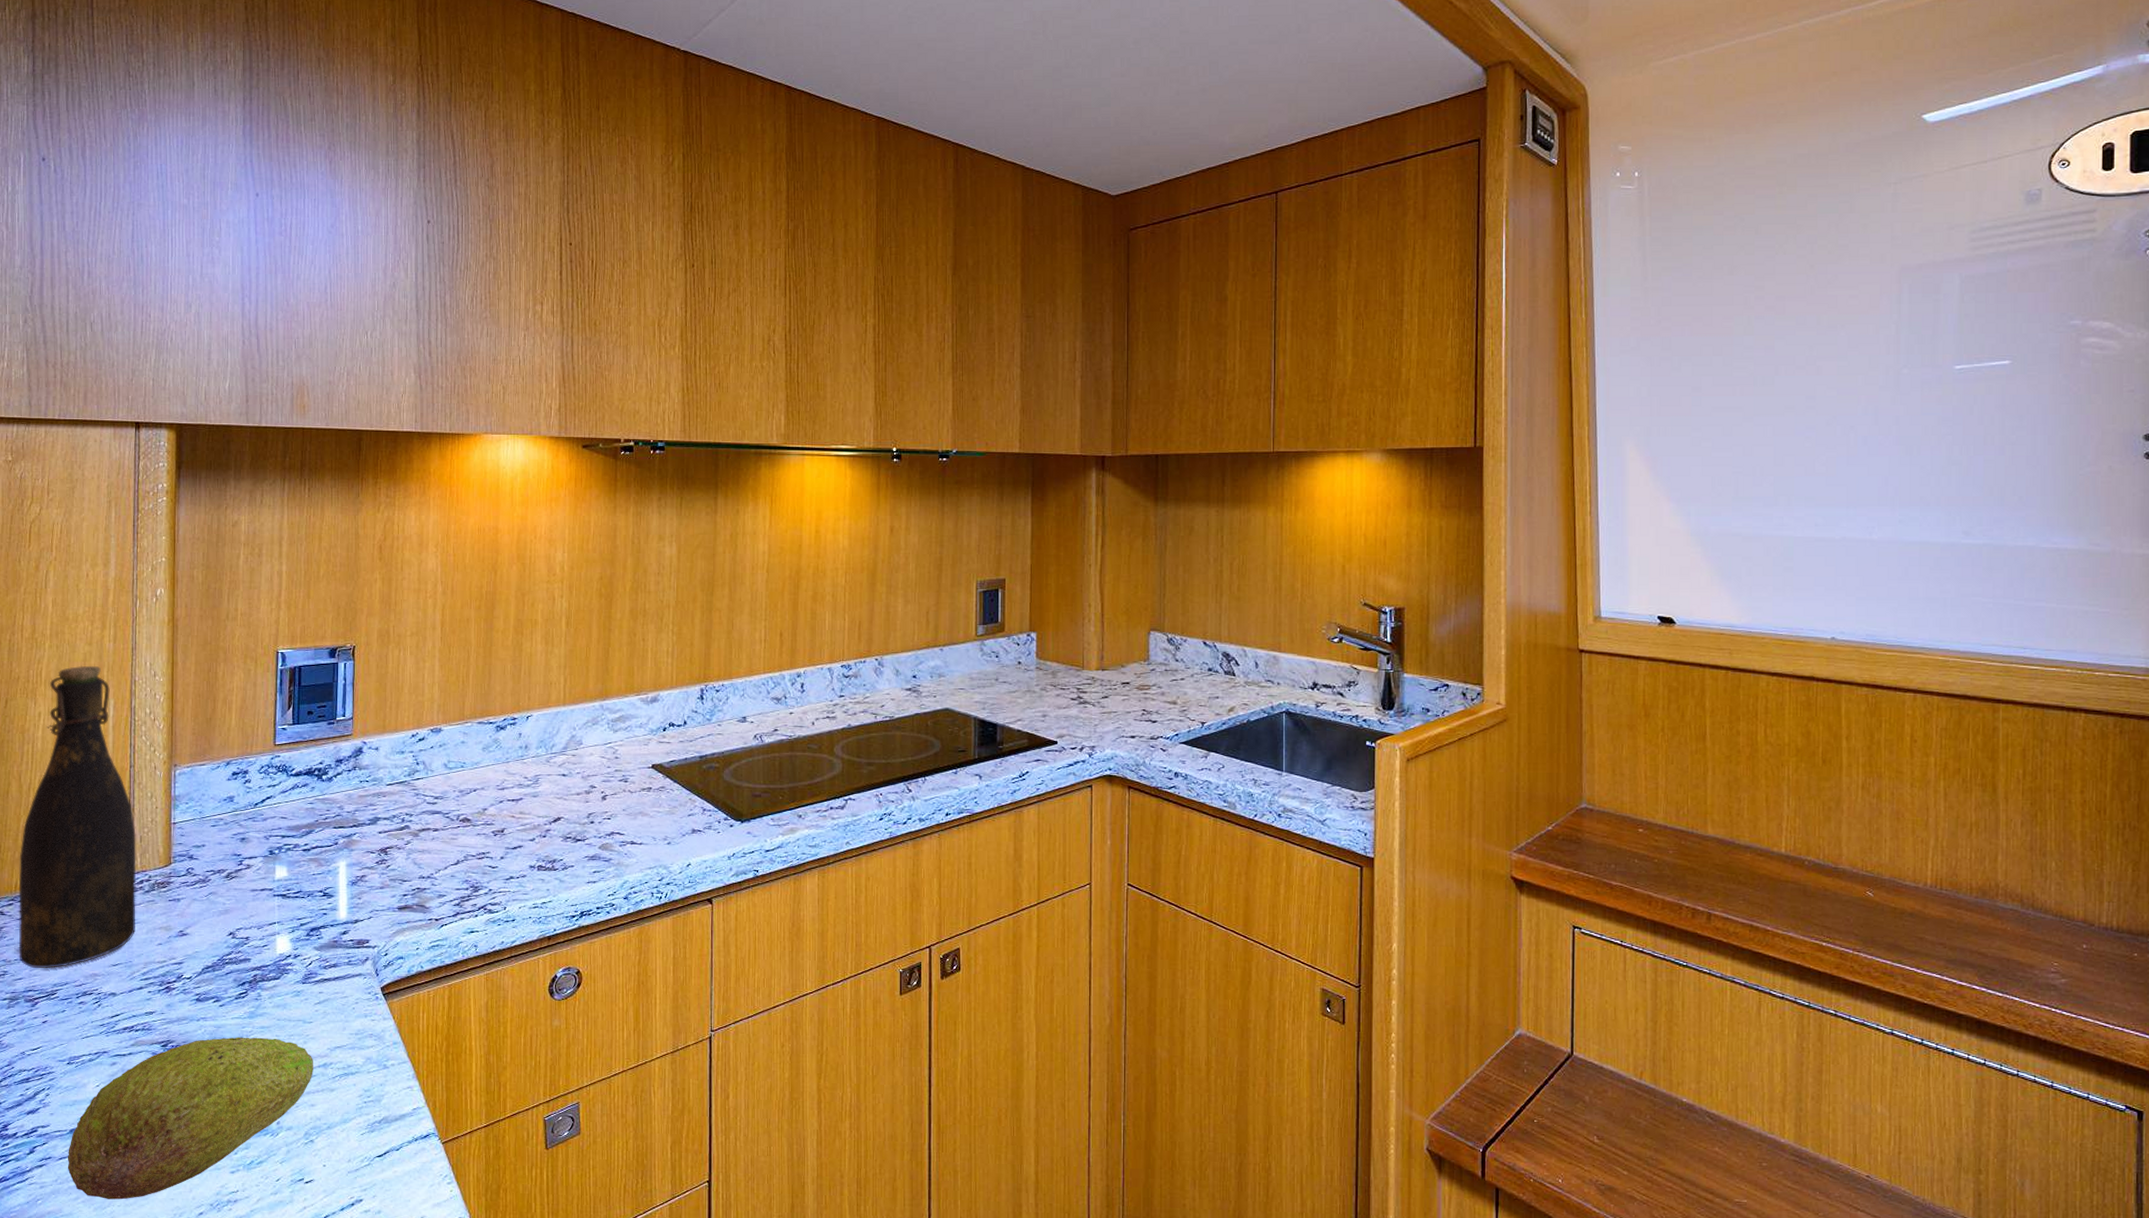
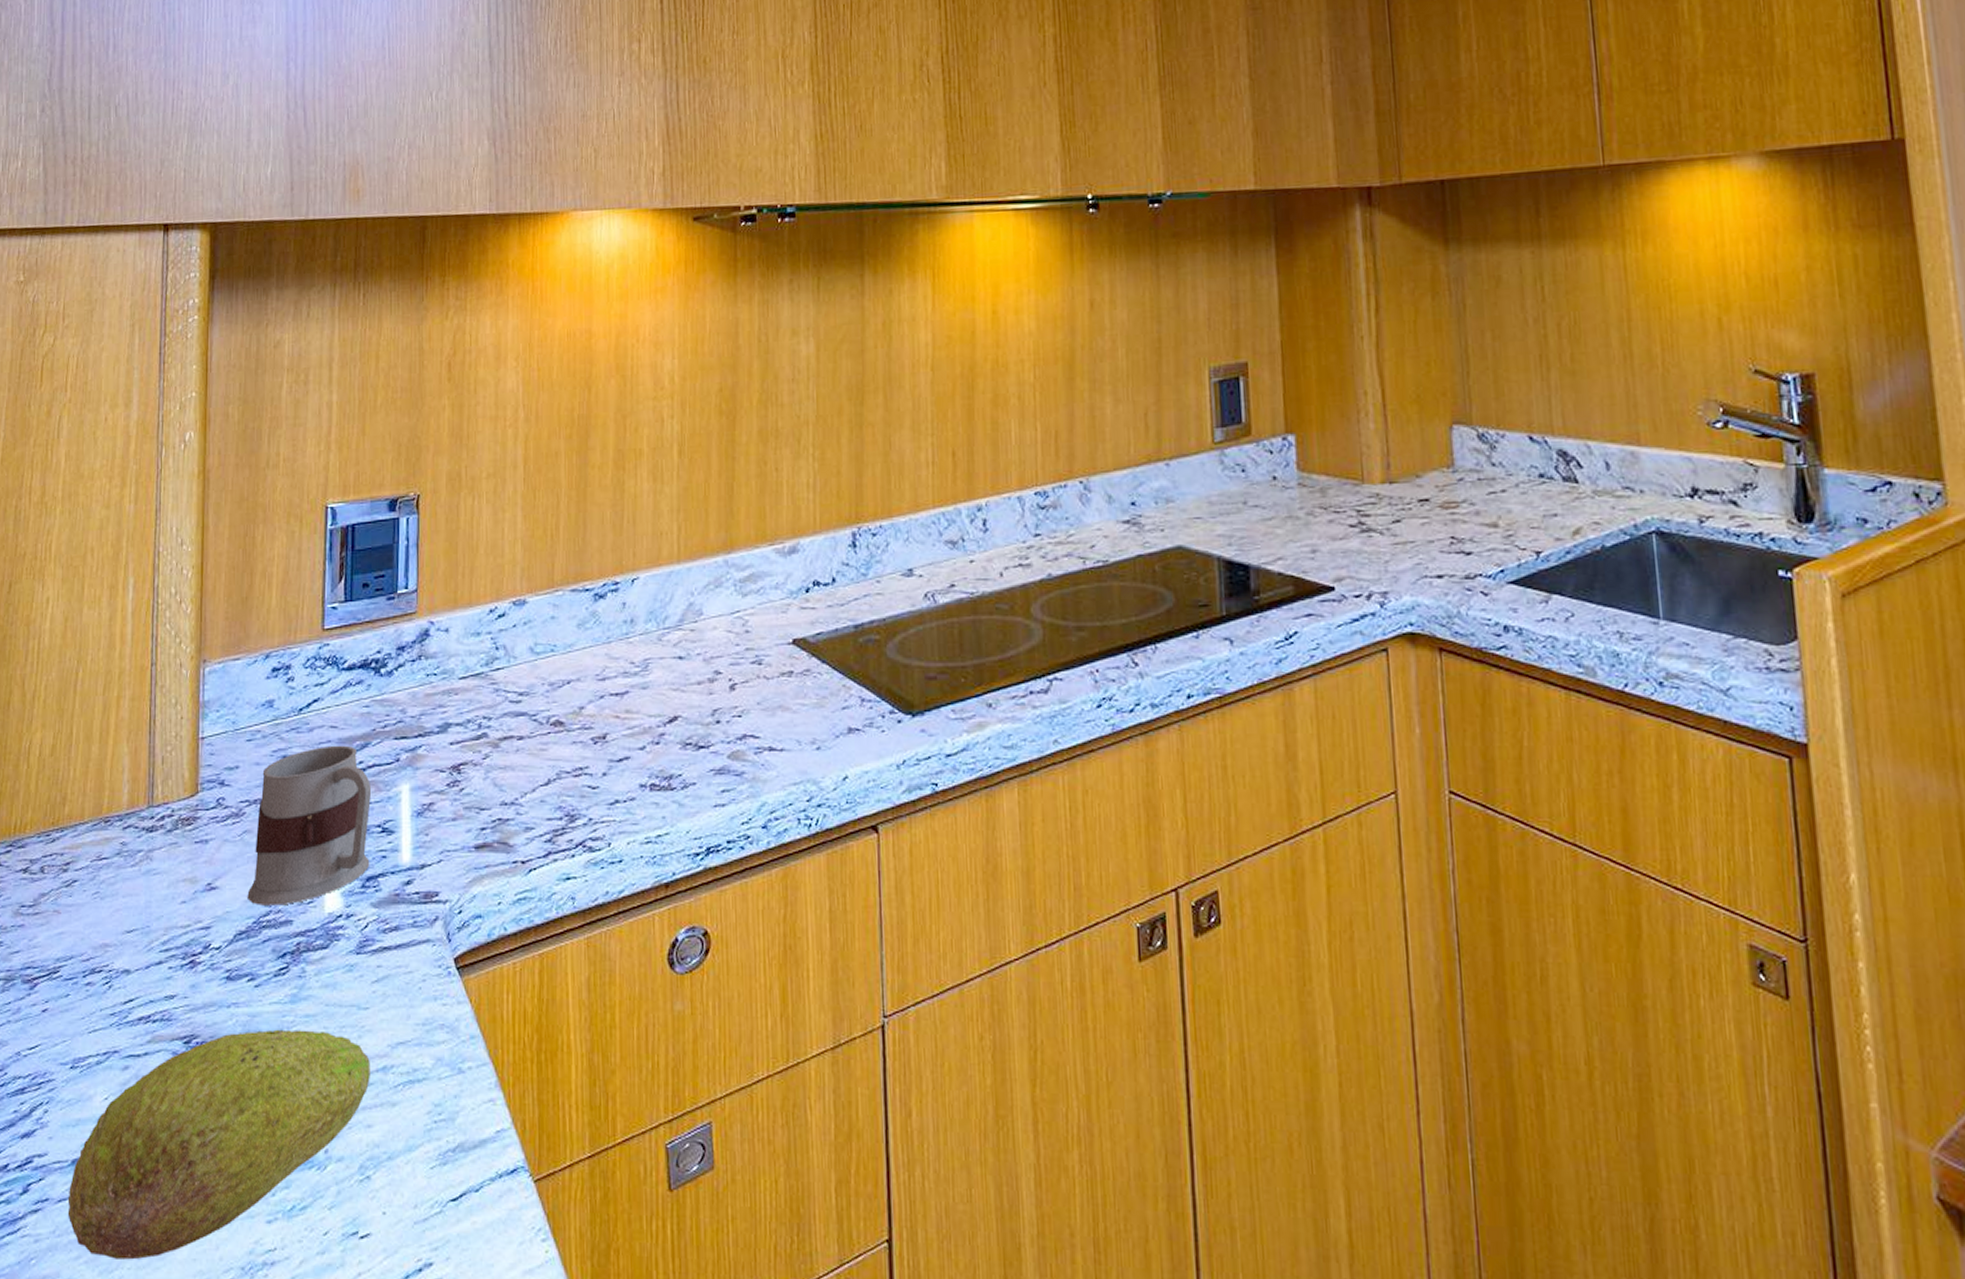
bottle: present [18,665,137,969] -> none [16,534,157,938]
mug: none [213,831,315,948] -> present [247,745,372,906]

